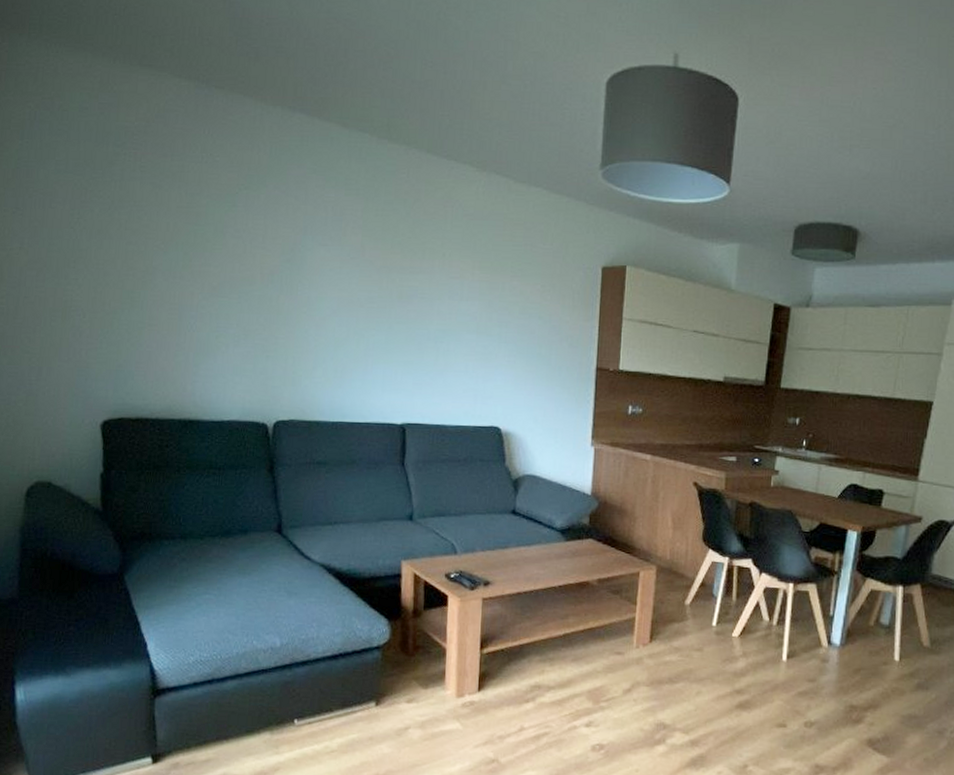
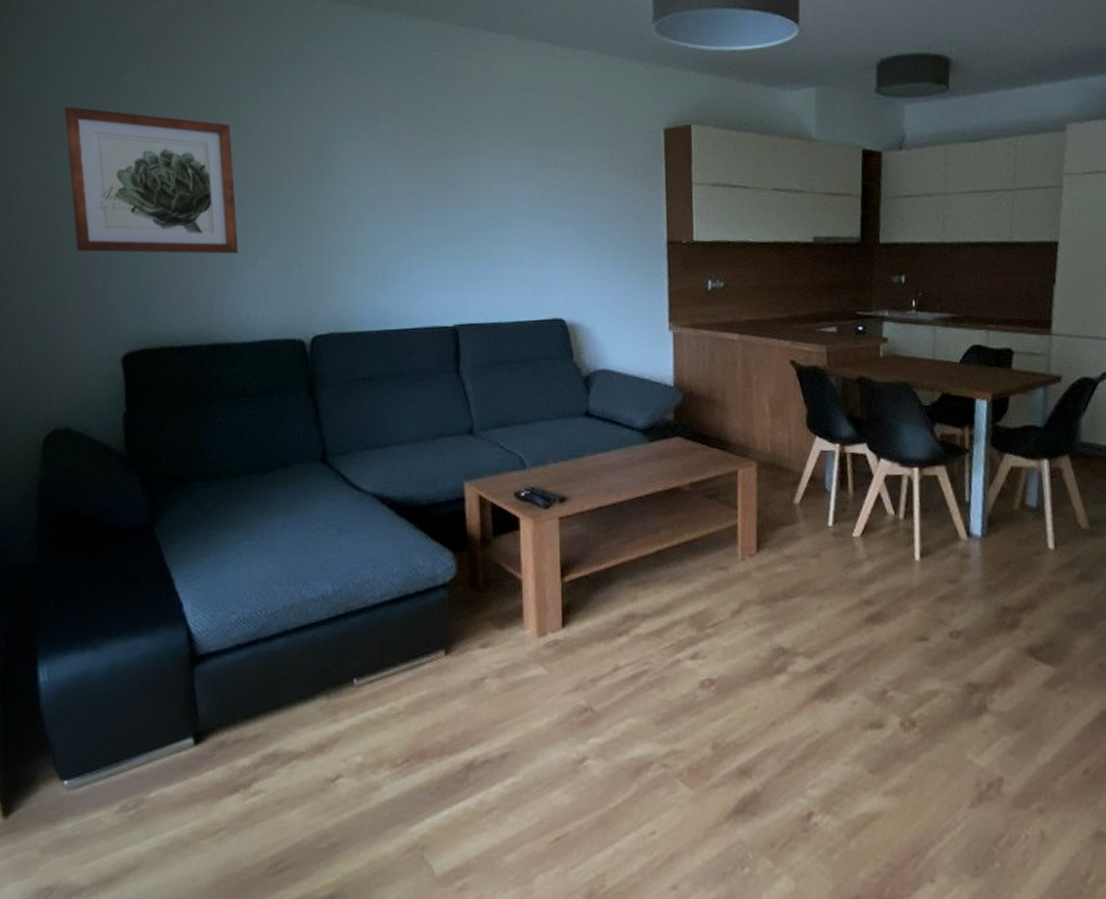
wall art: none [55,188,212,340] -> present [64,106,239,254]

